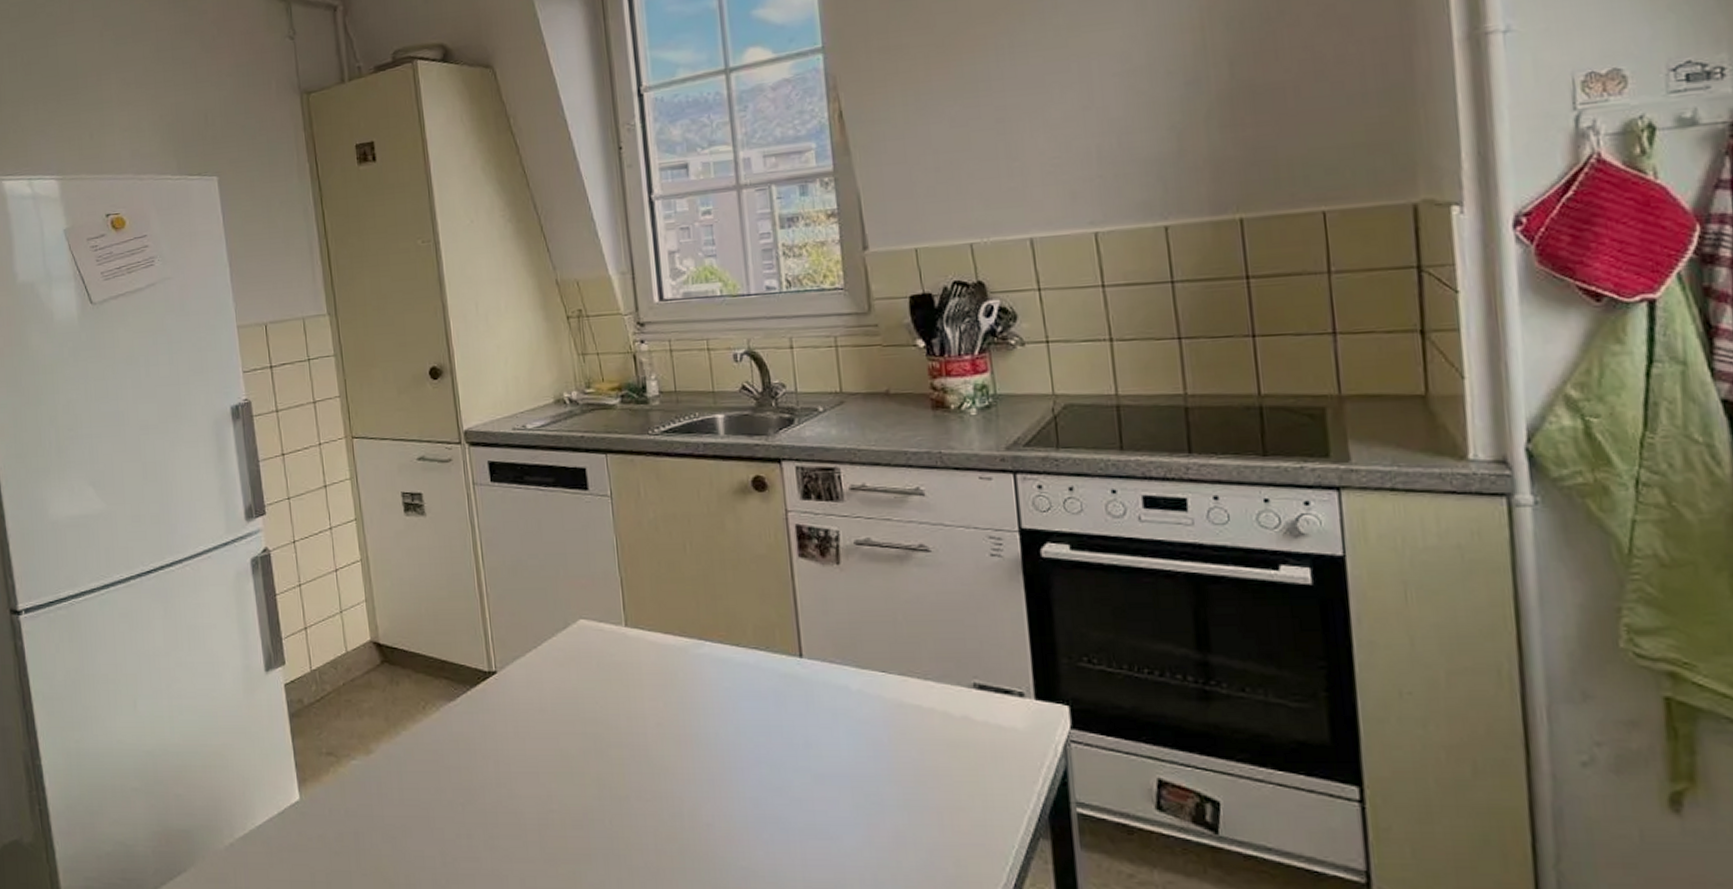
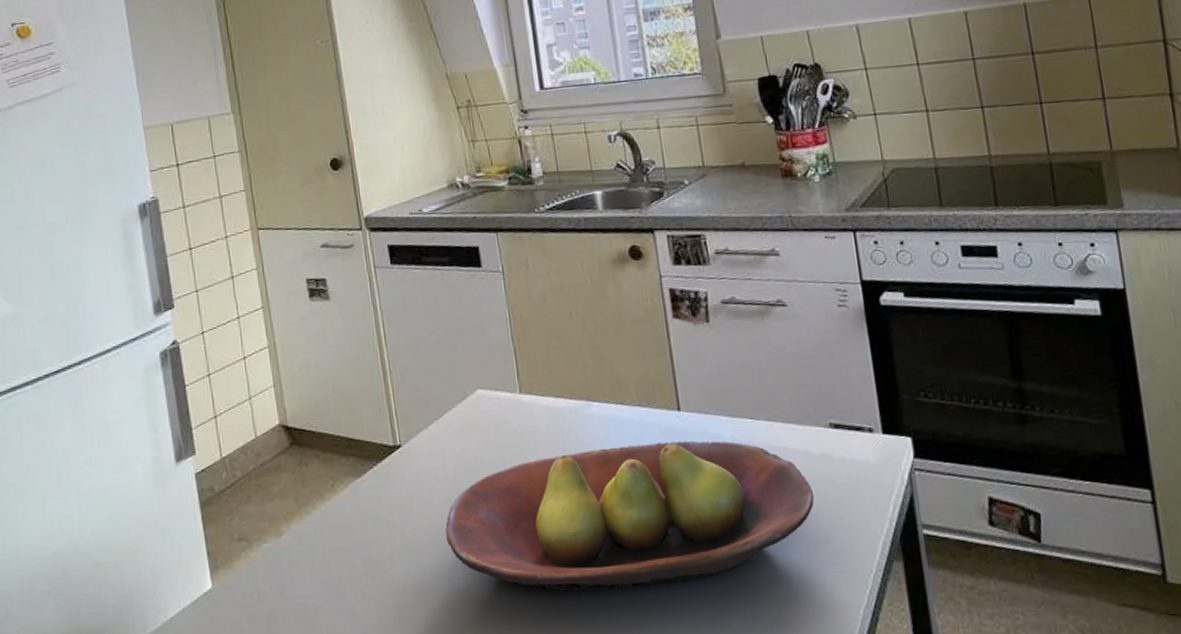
fruit bowl: none [541,689,952,840] -> present [445,440,815,592]

